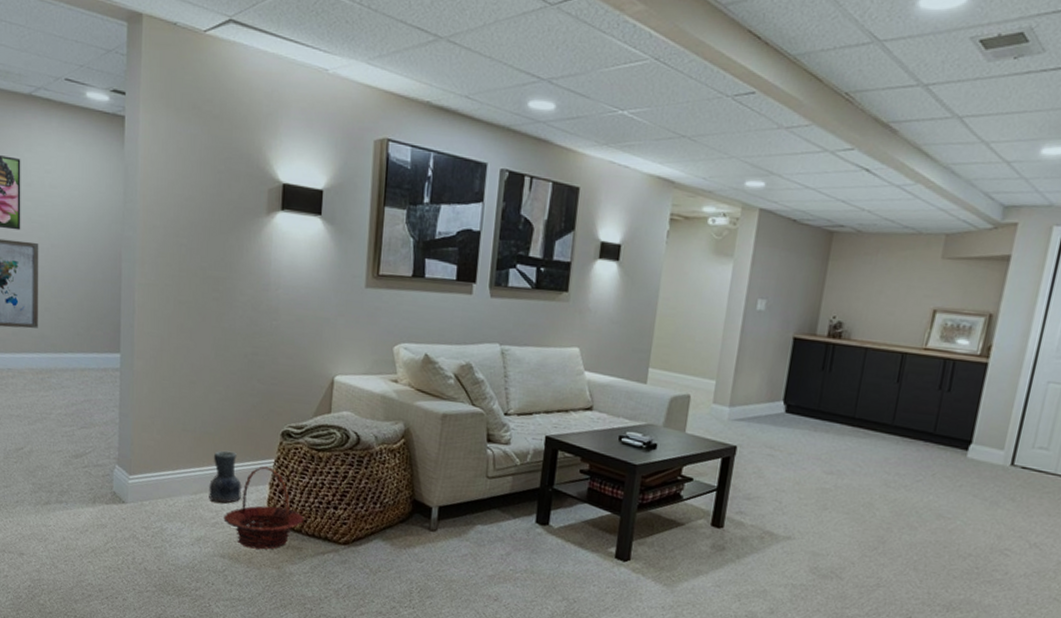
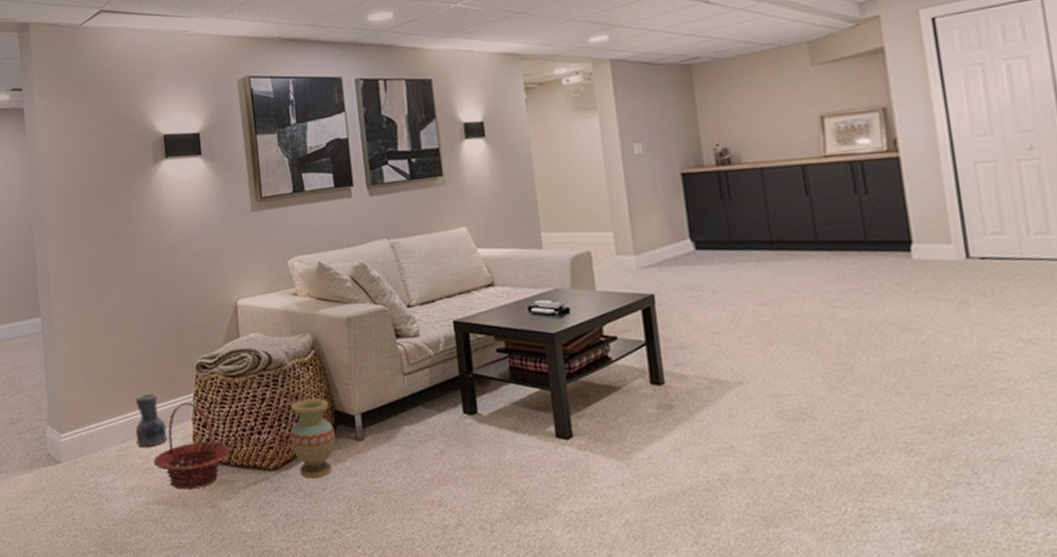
vase: none [364,484,410,559] -> present [289,398,336,479]

